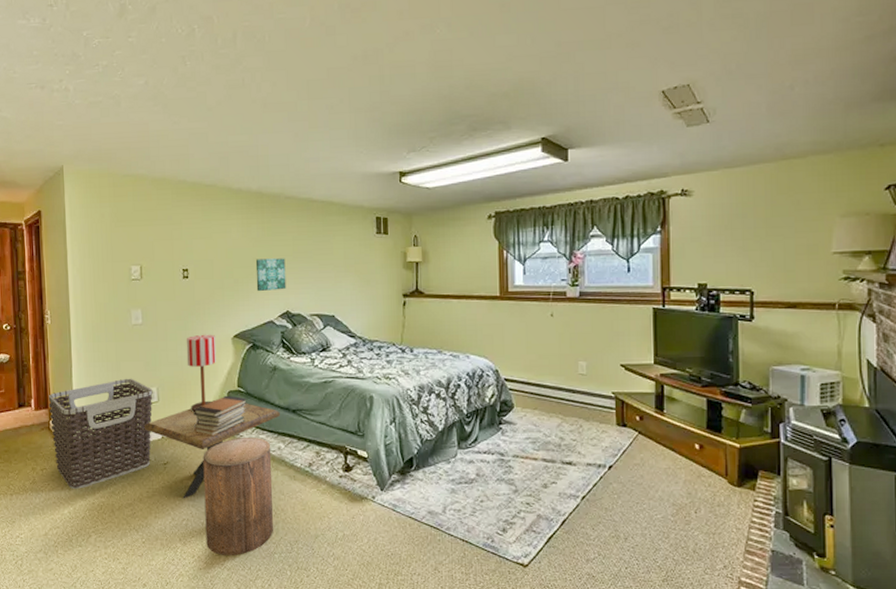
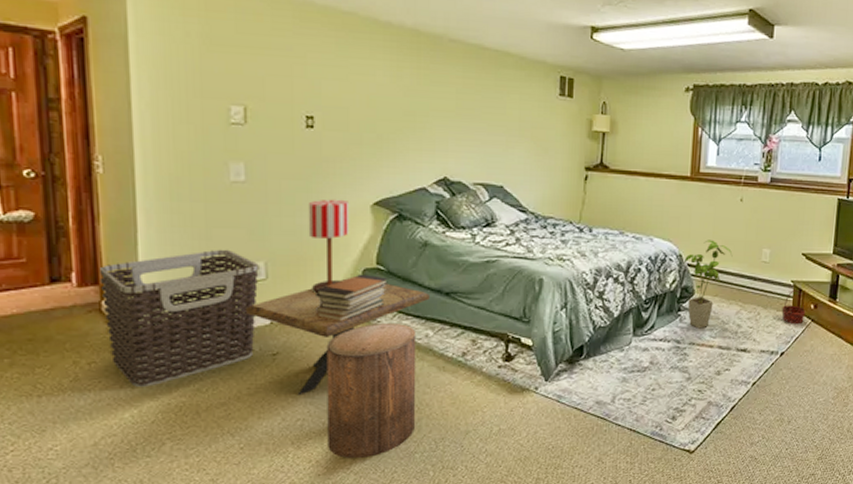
wall art: present [255,258,286,292] -> none [406,112,446,152]
house plant: none [501,354,549,442] -> present [685,239,733,329]
basket: none [605,401,631,437] -> present [781,289,806,325]

